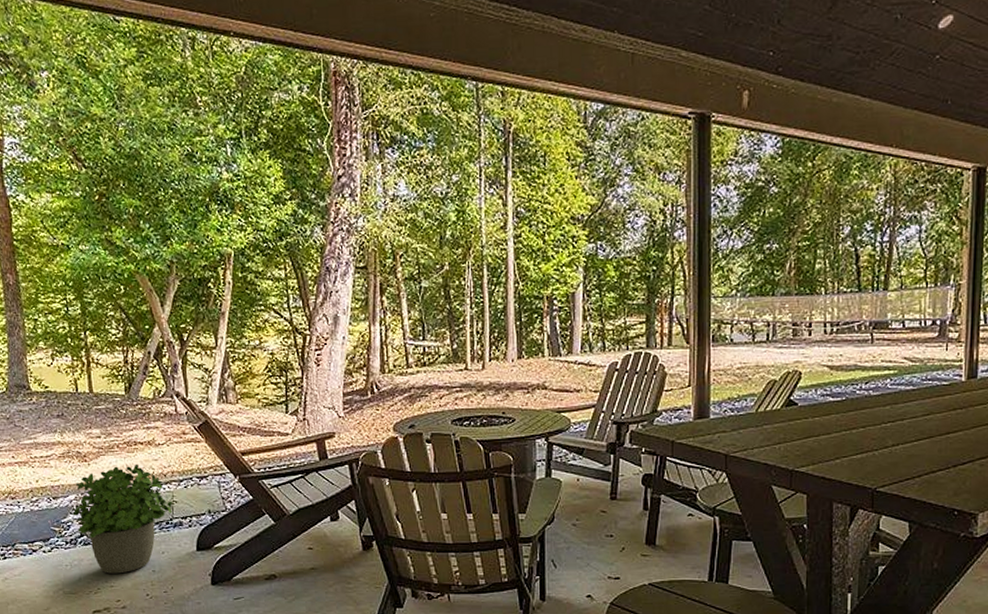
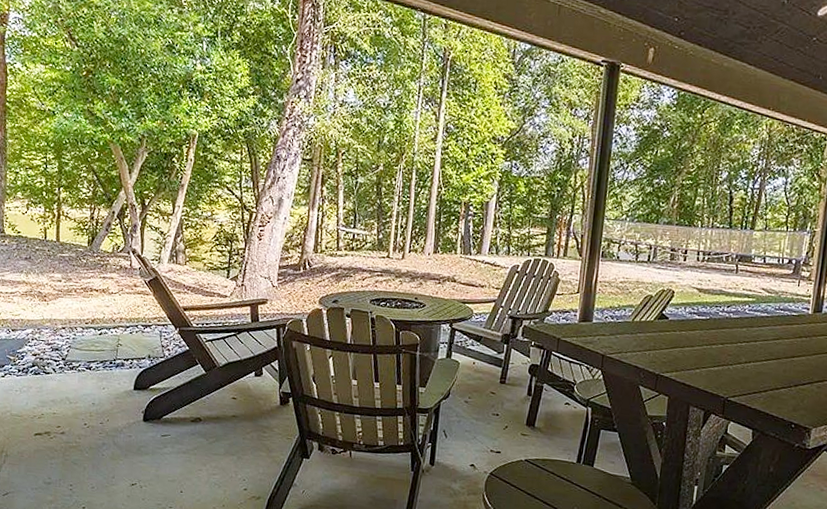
potted plant: present [70,463,173,574] -> none [25,307,118,403]

